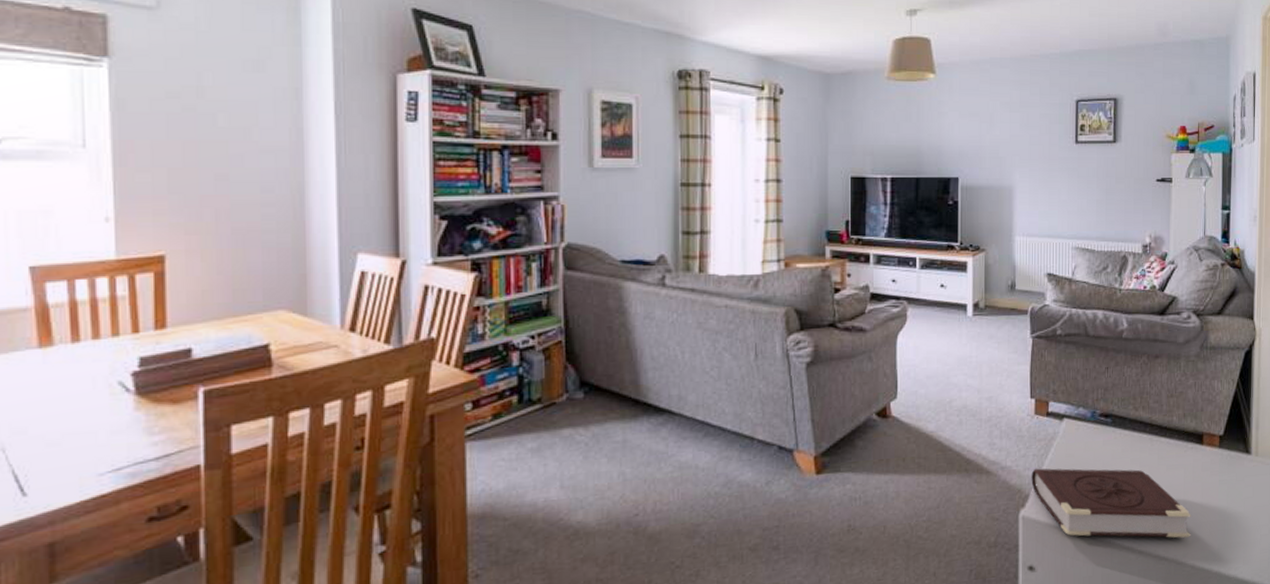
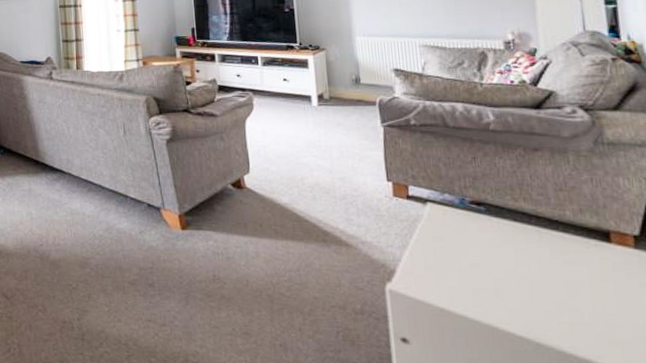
book: present [1031,468,1192,538] -> none [395,247,608,338]

